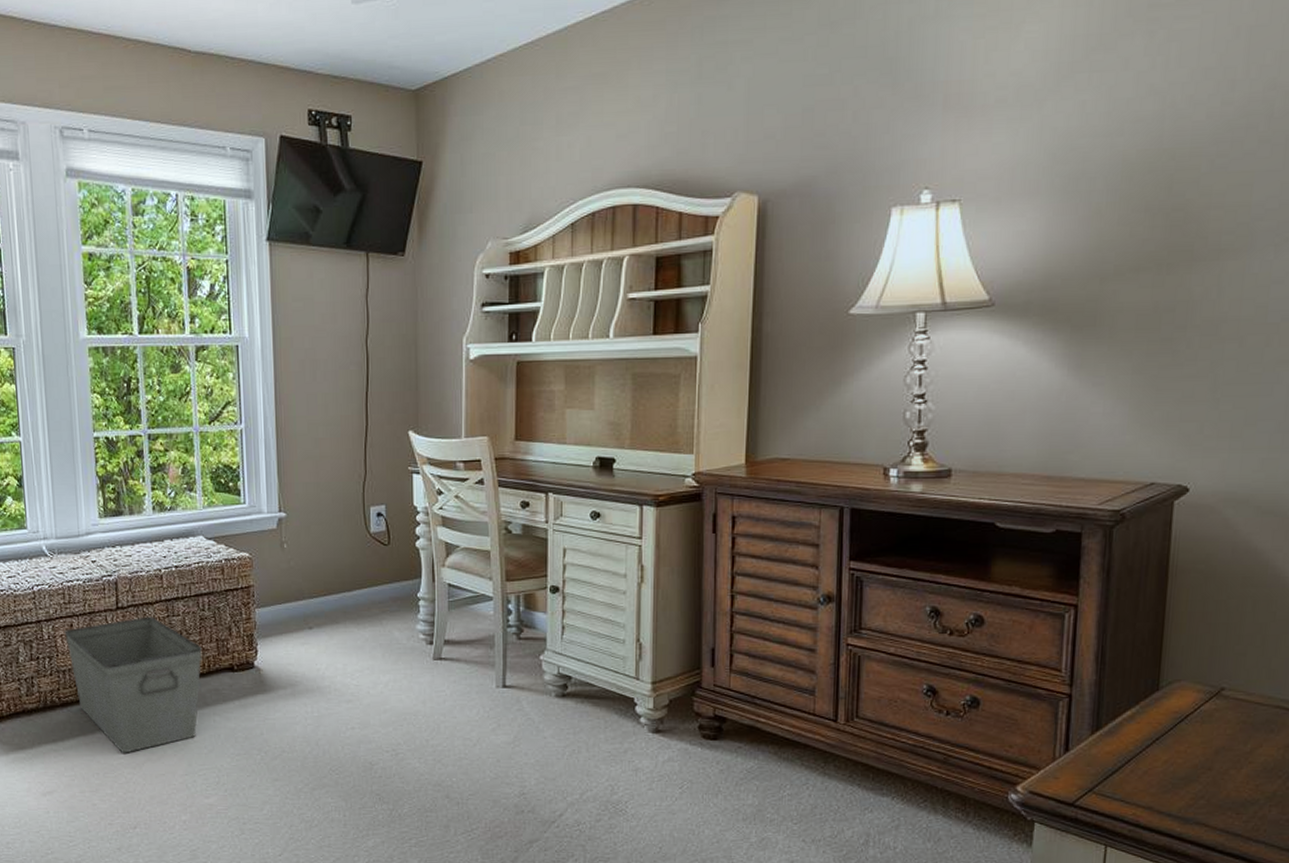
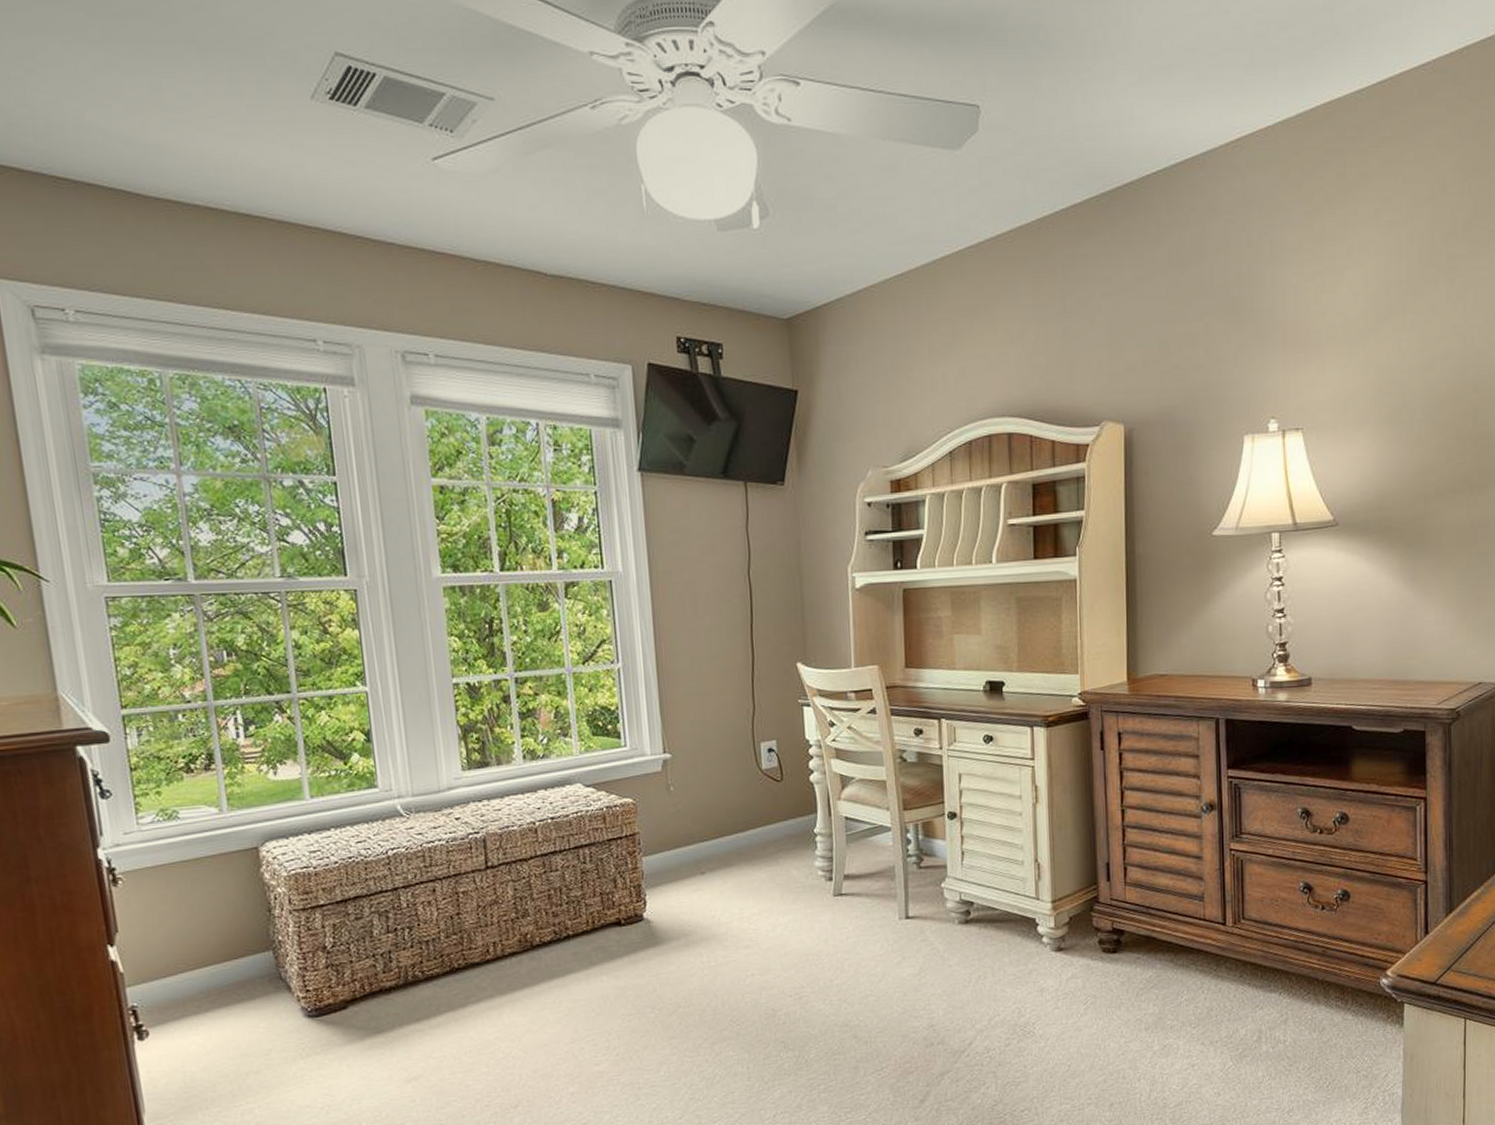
storage bin: present [64,616,202,753] -> none [426,874,586,1026]

